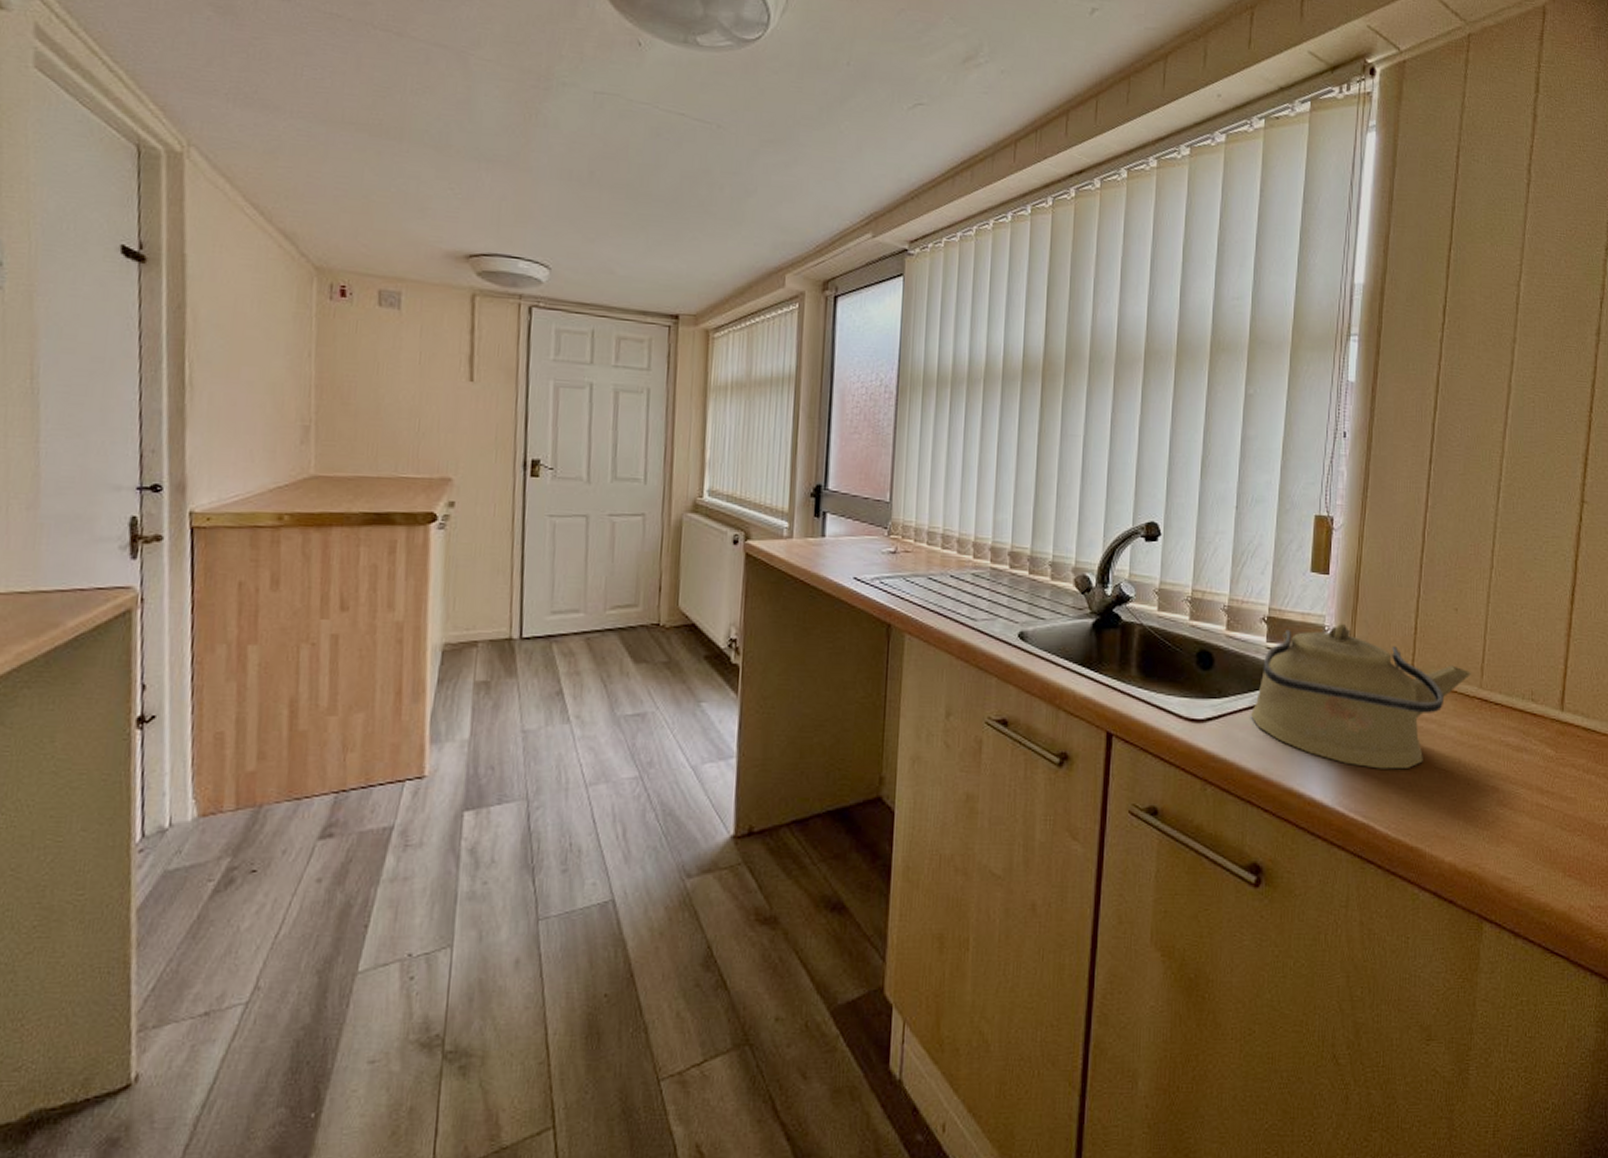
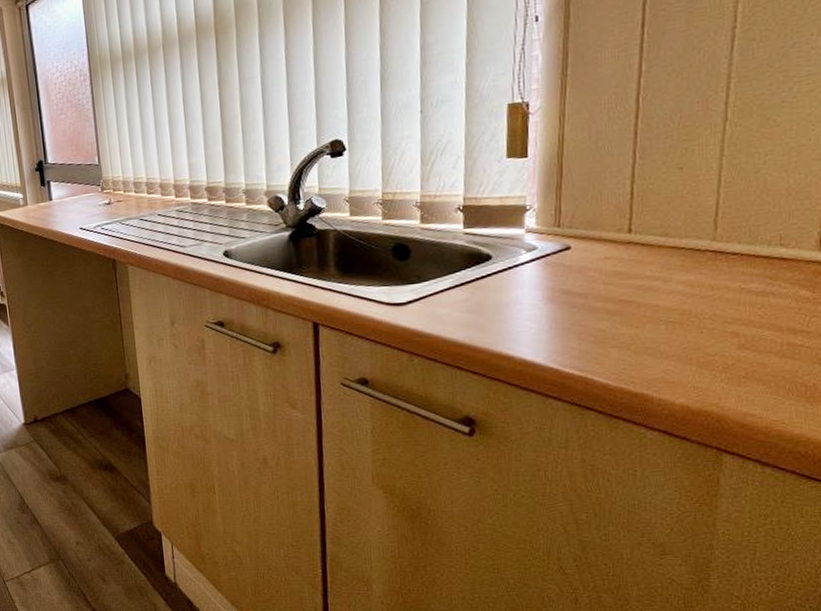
kettle: present [1250,623,1471,770] -> none [451,200,702,328]

